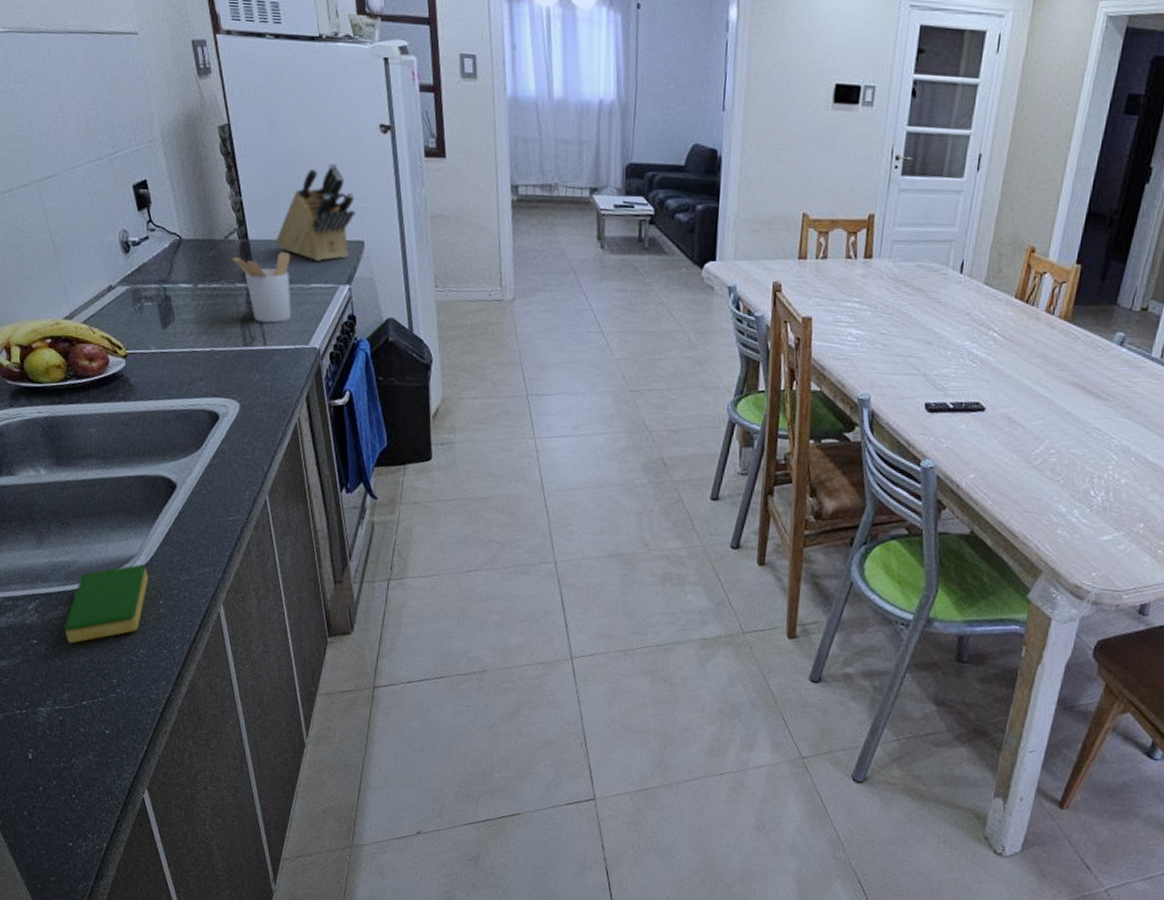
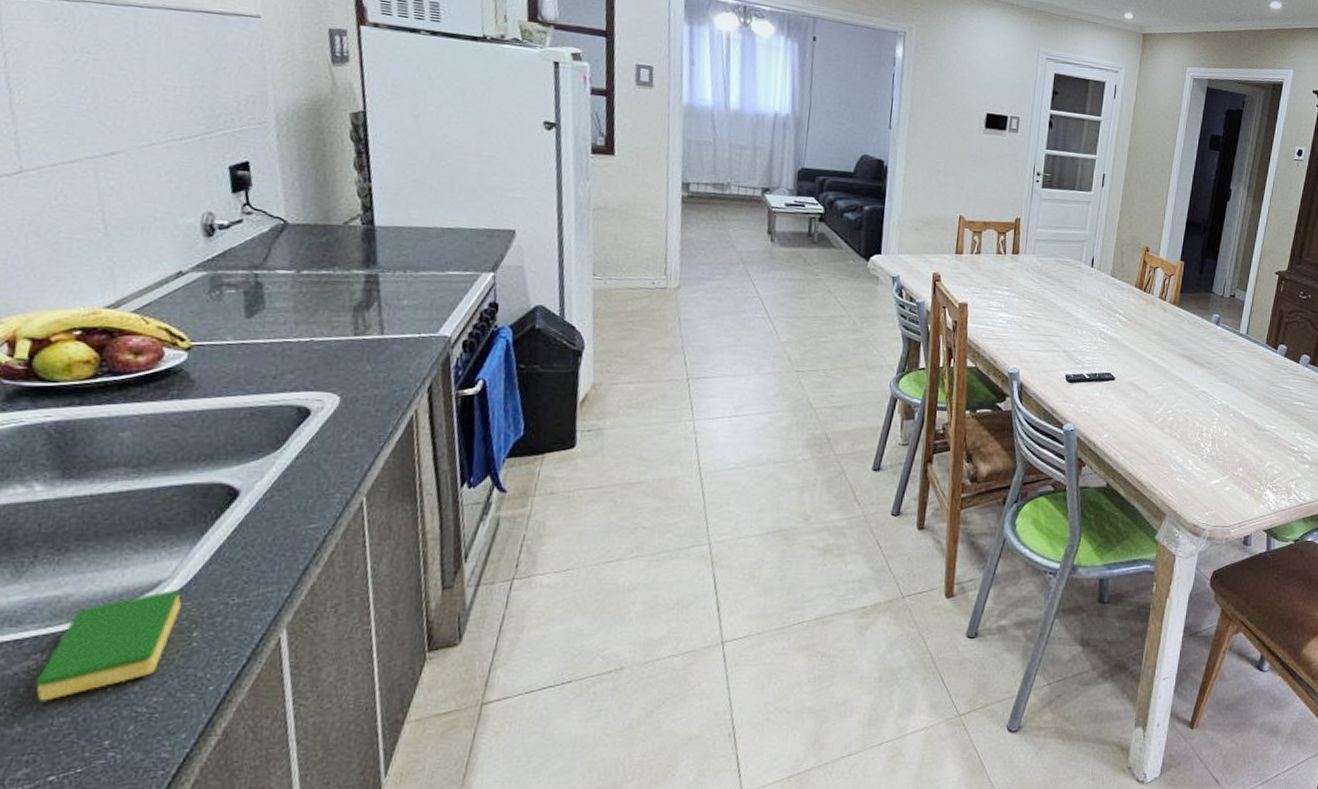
utensil holder: present [231,252,291,323] -> none [349,239,426,311]
knife block: present [277,162,356,261] -> none [409,154,509,249]

